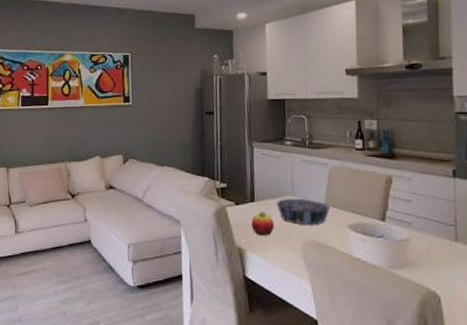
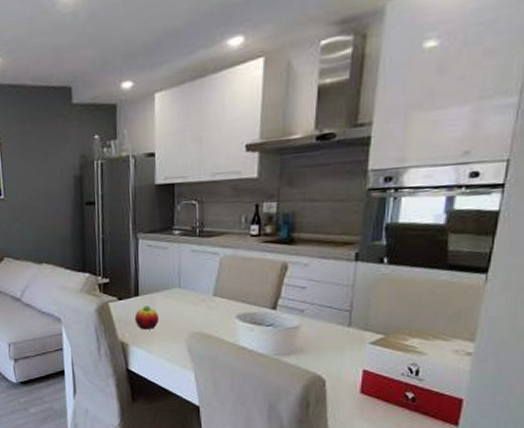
decorative bowl: present [277,198,331,226] -> none [162,290,219,318]

